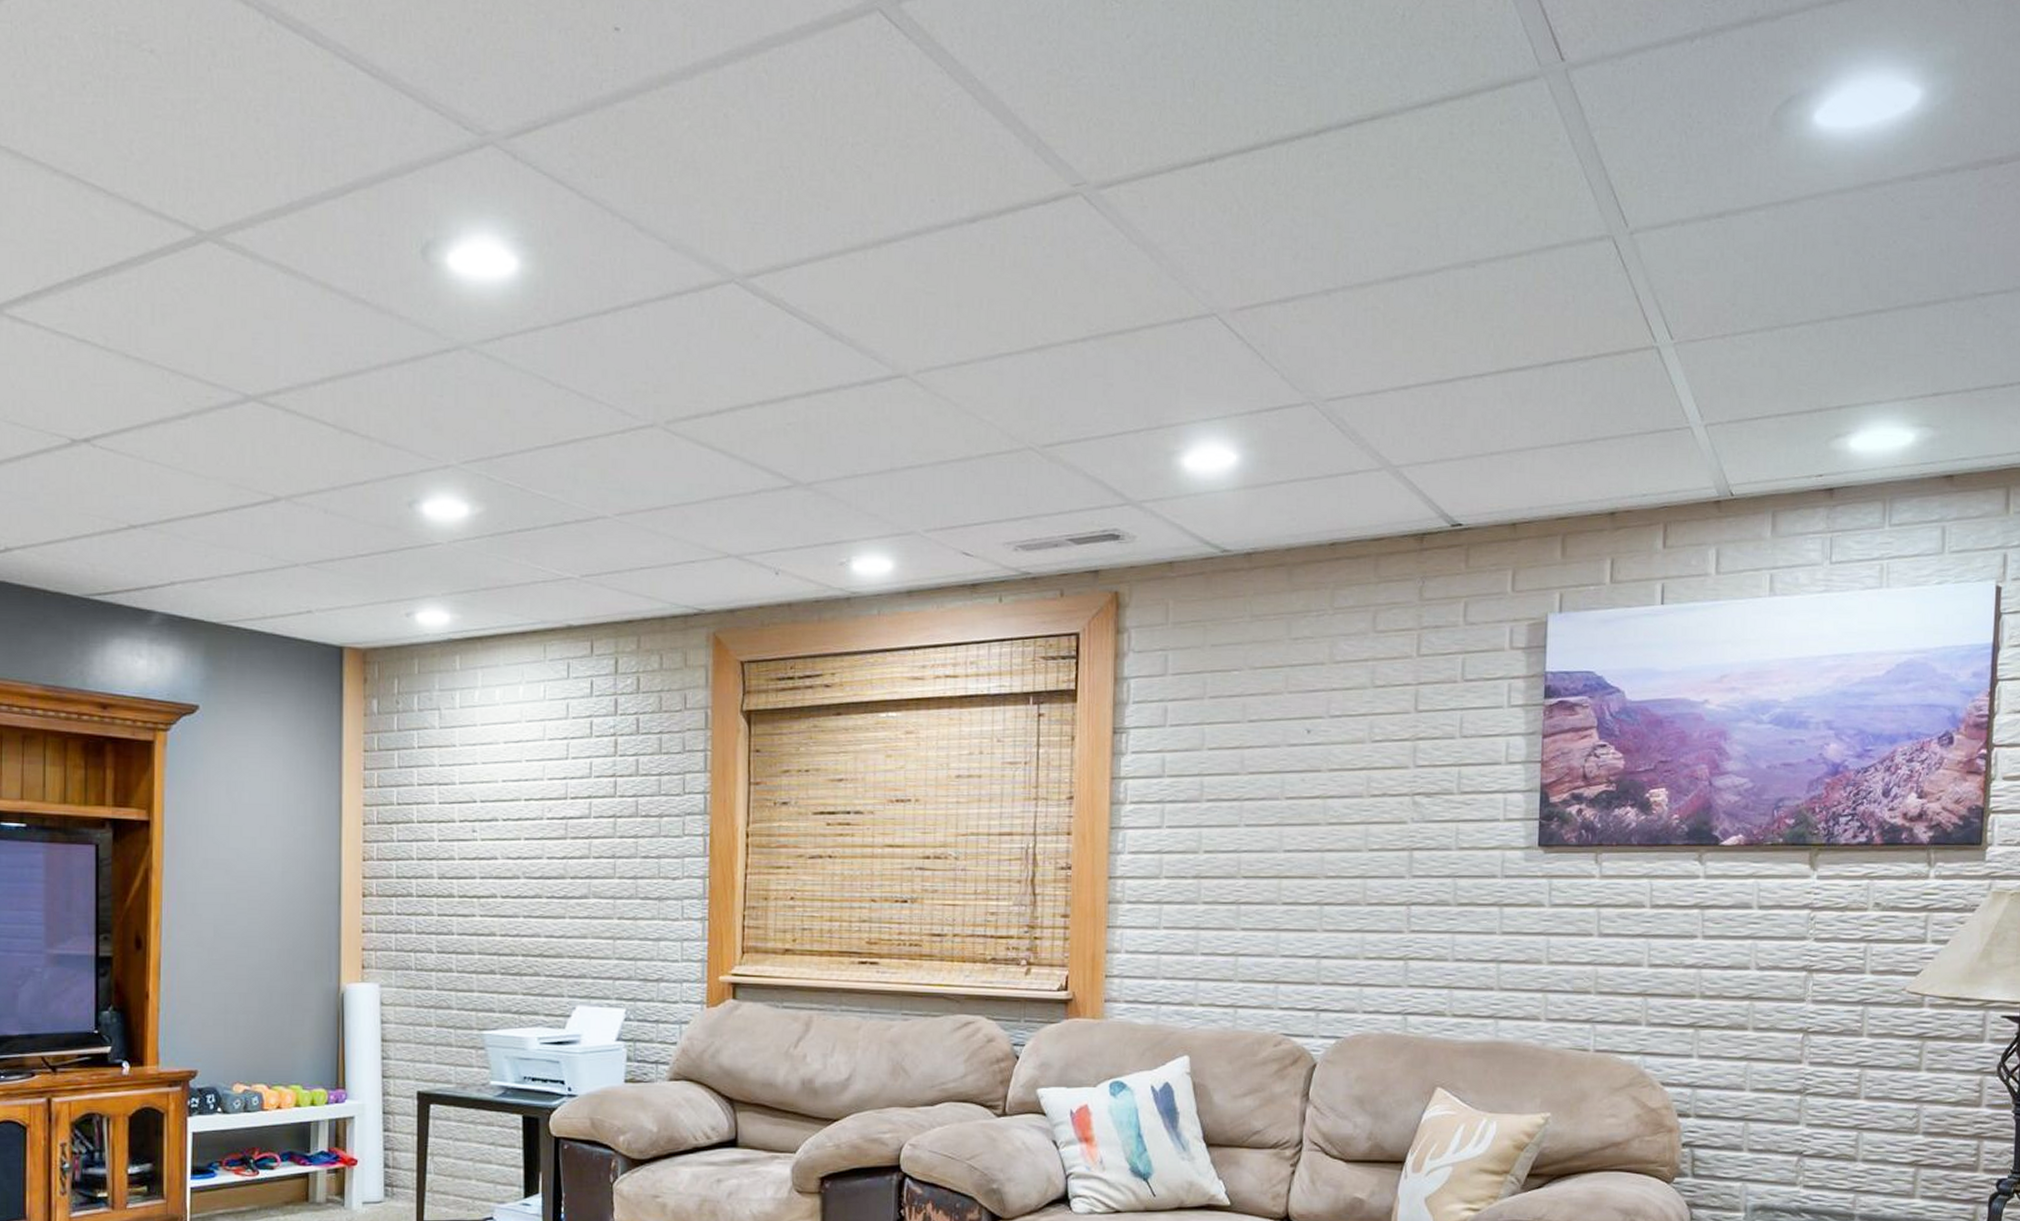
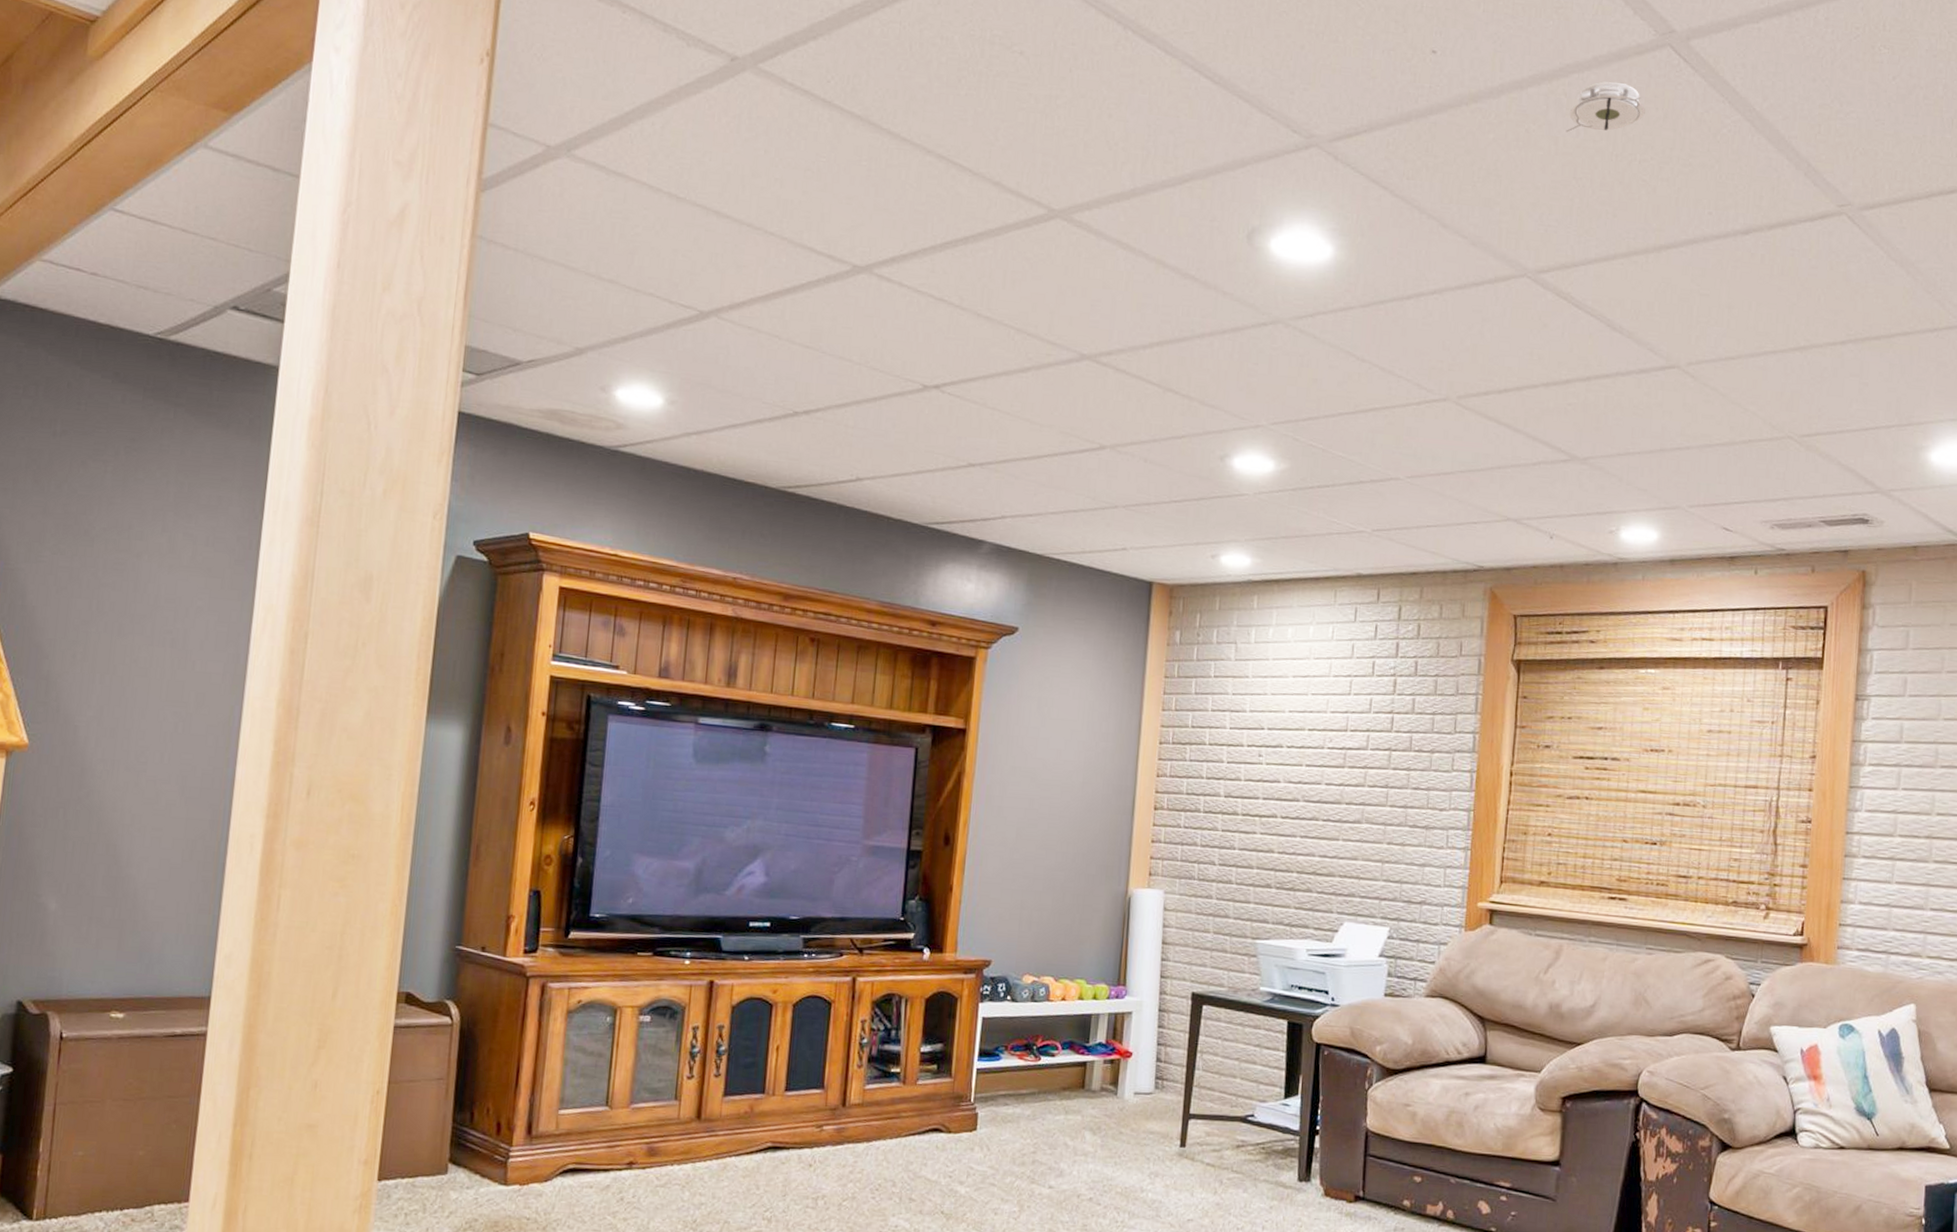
smoke detector: none [768,54,855,115] -> present [1565,81,1645,133]

